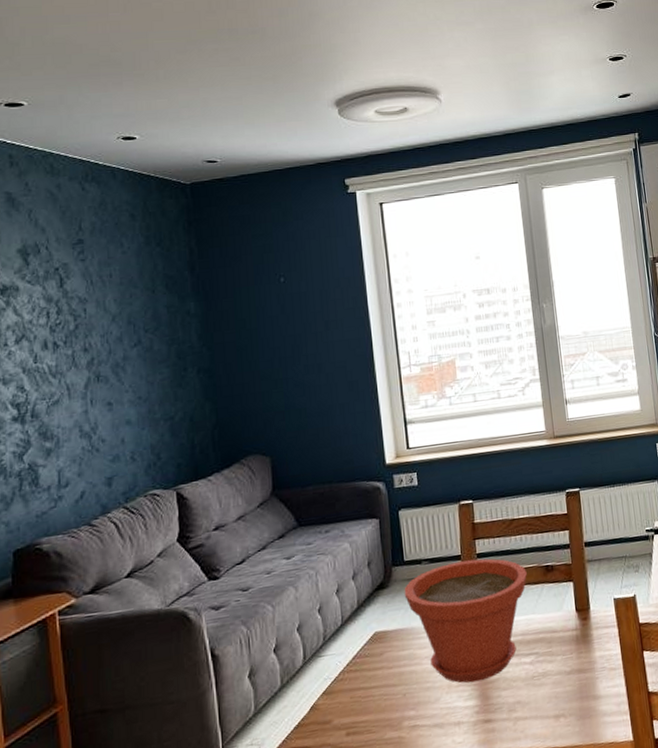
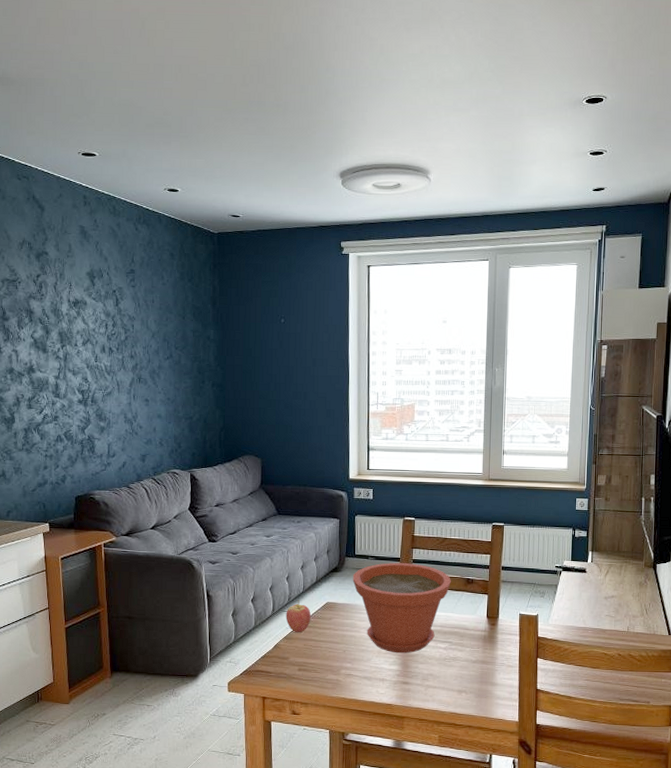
fruit: none [321,637,356,684] -> present [286,600,311,633]

